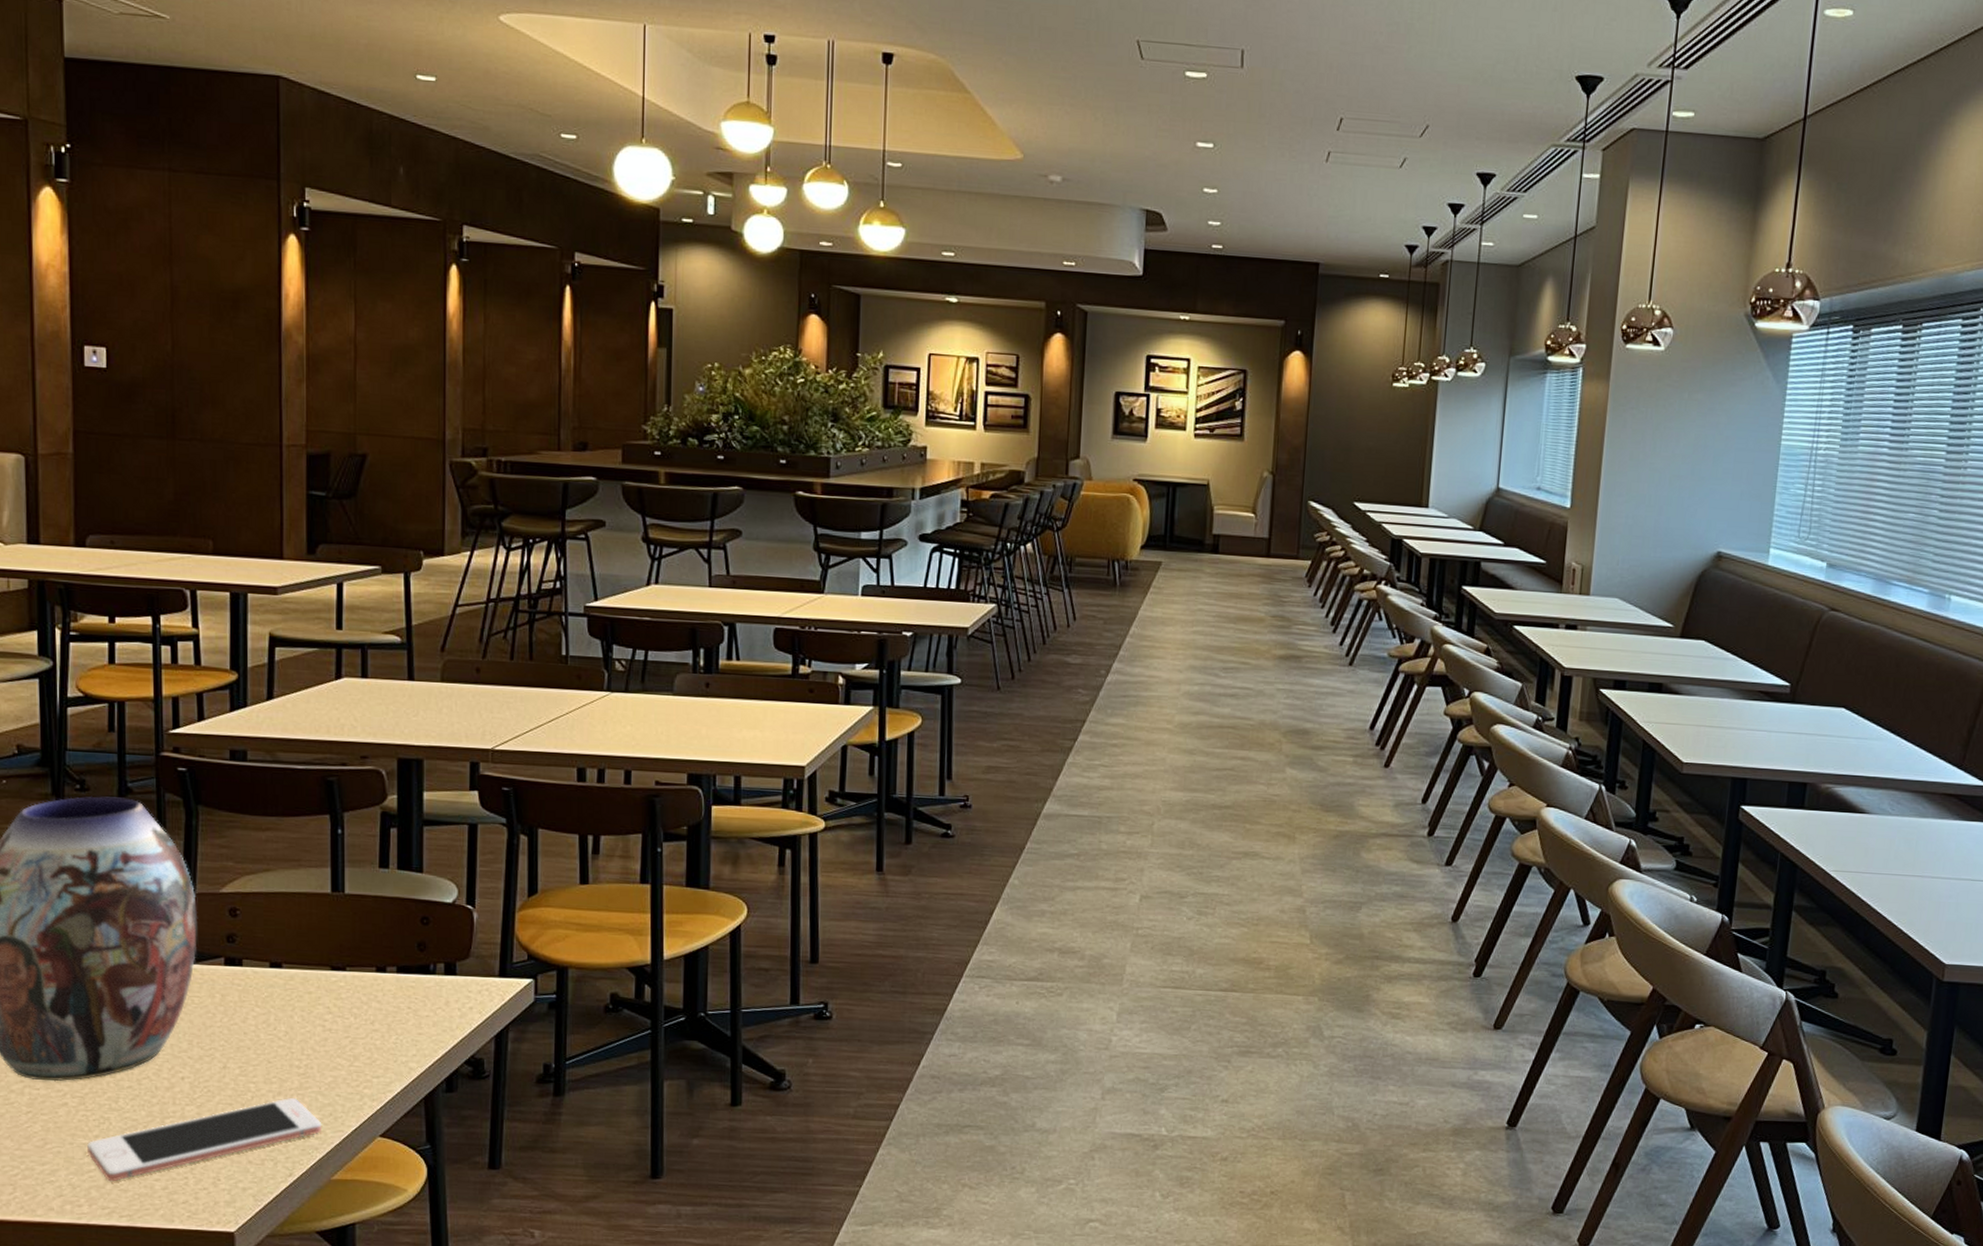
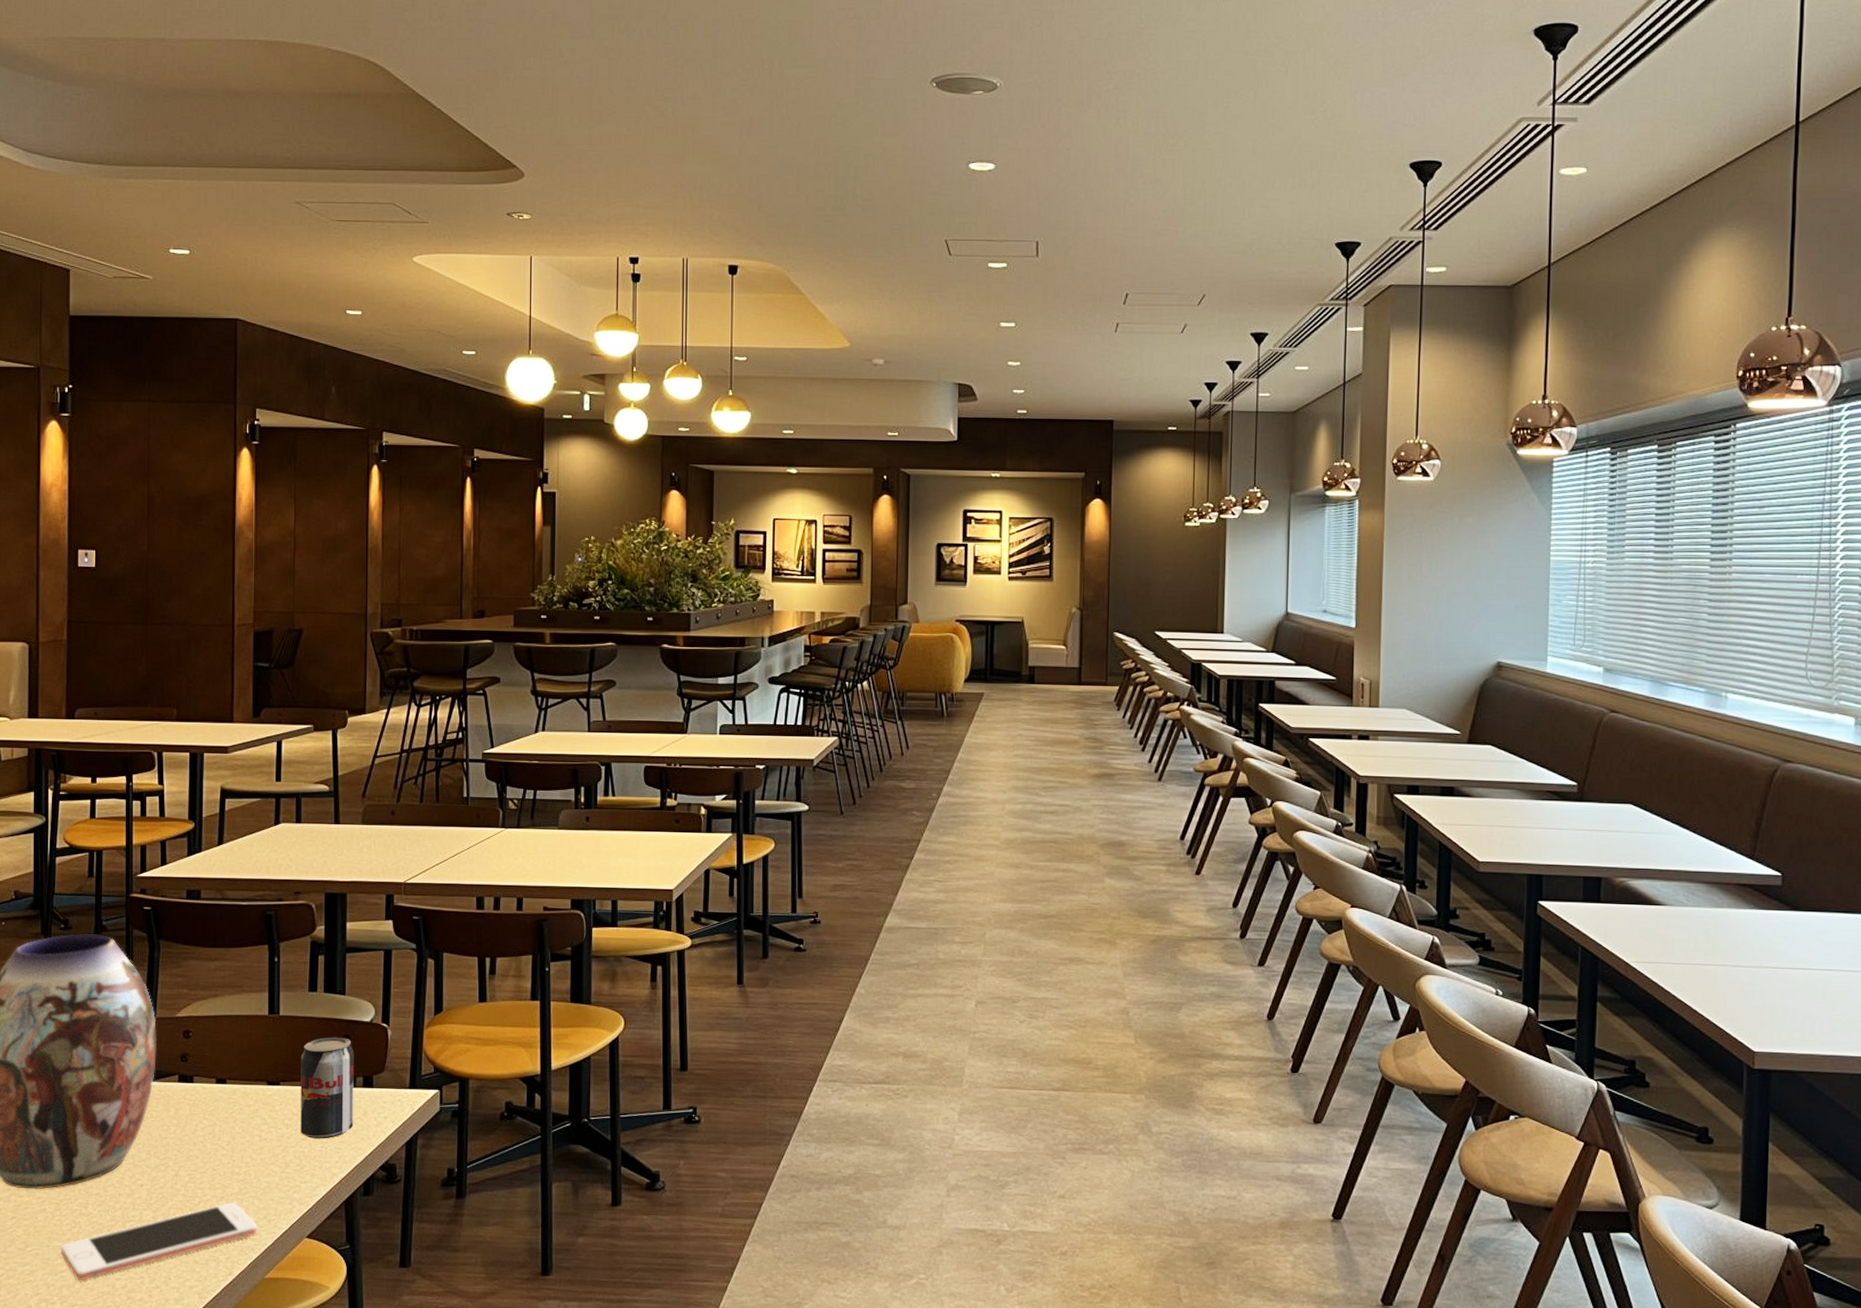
beverage can: none [371,918,434,1031] -> present [300,1036,354,1139]

